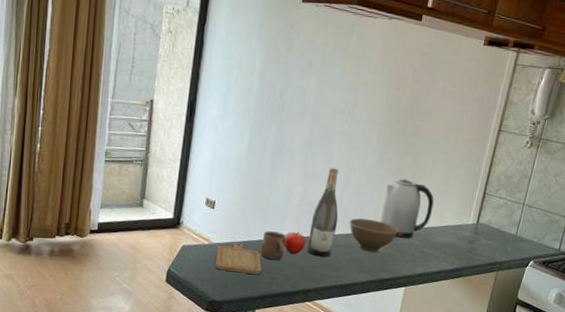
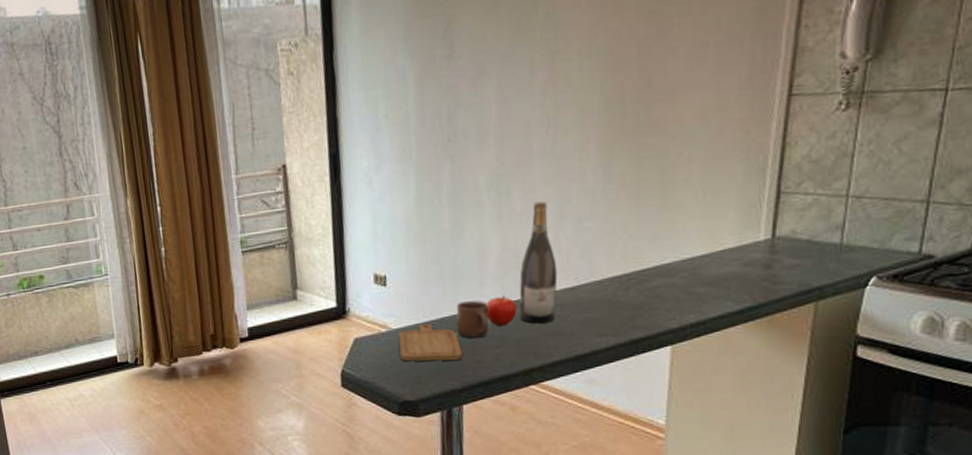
bowl: present [349,218,399,252] -> none [574,261,650,306]
kettle: present [380,179,434,238] -> none [619,195,698,279]

